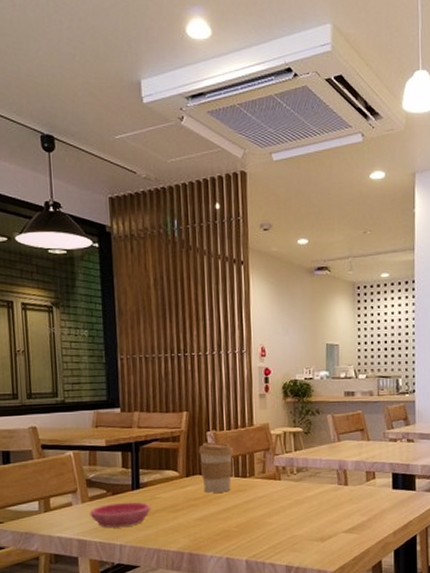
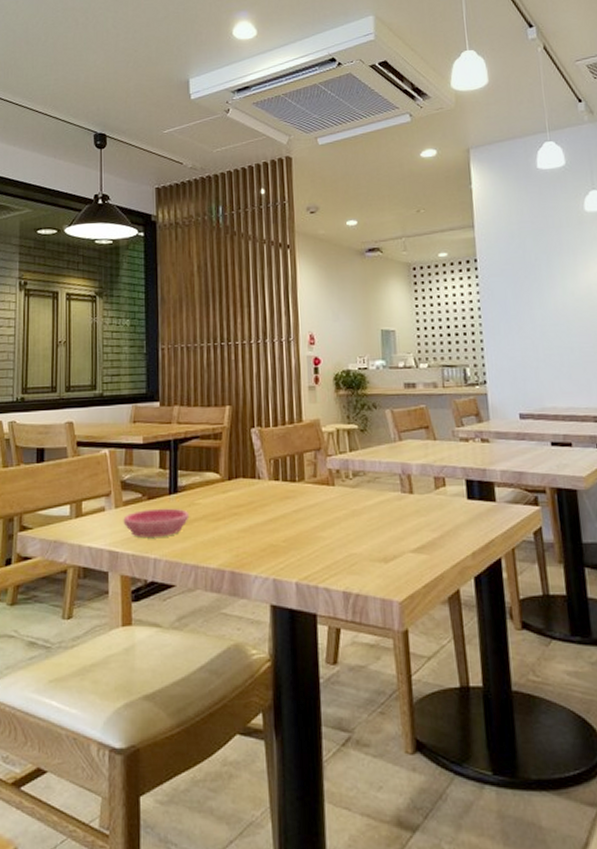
coffee cup: present [198,442,233,493] -> none [241,440,280,499]

